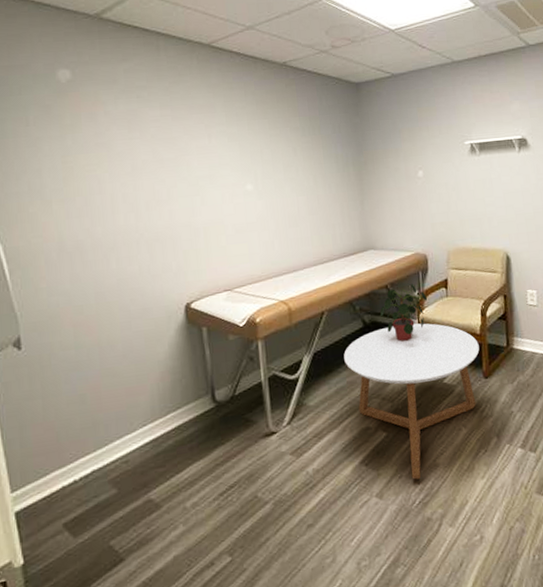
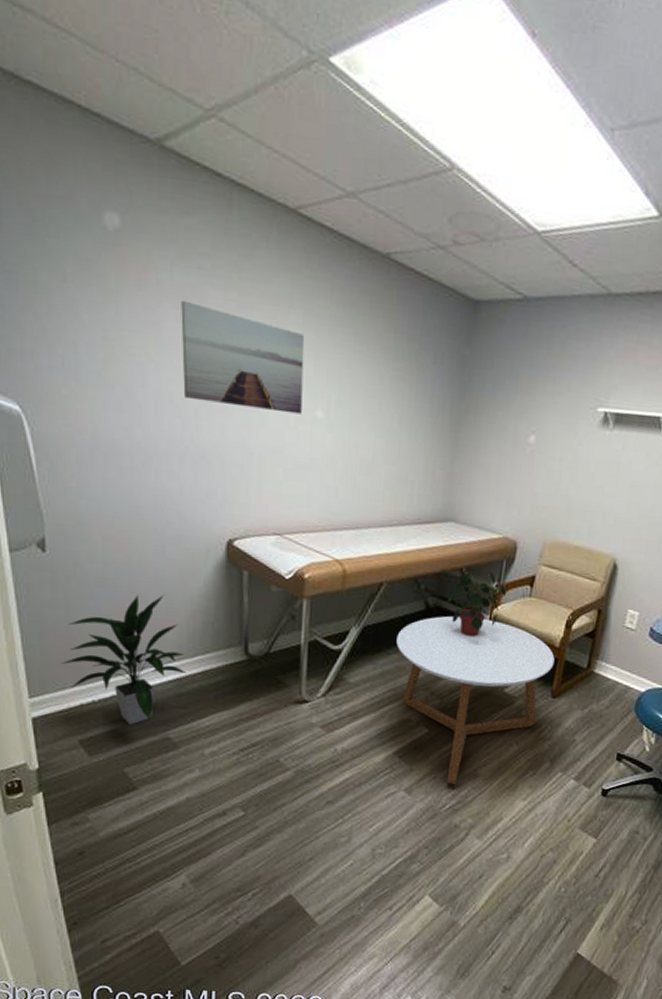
indoor plant: none [40,364,162,496] -> present [60,594,187,725]
wall art: none [126,122,235,196] -> present [181,300,305,414]

